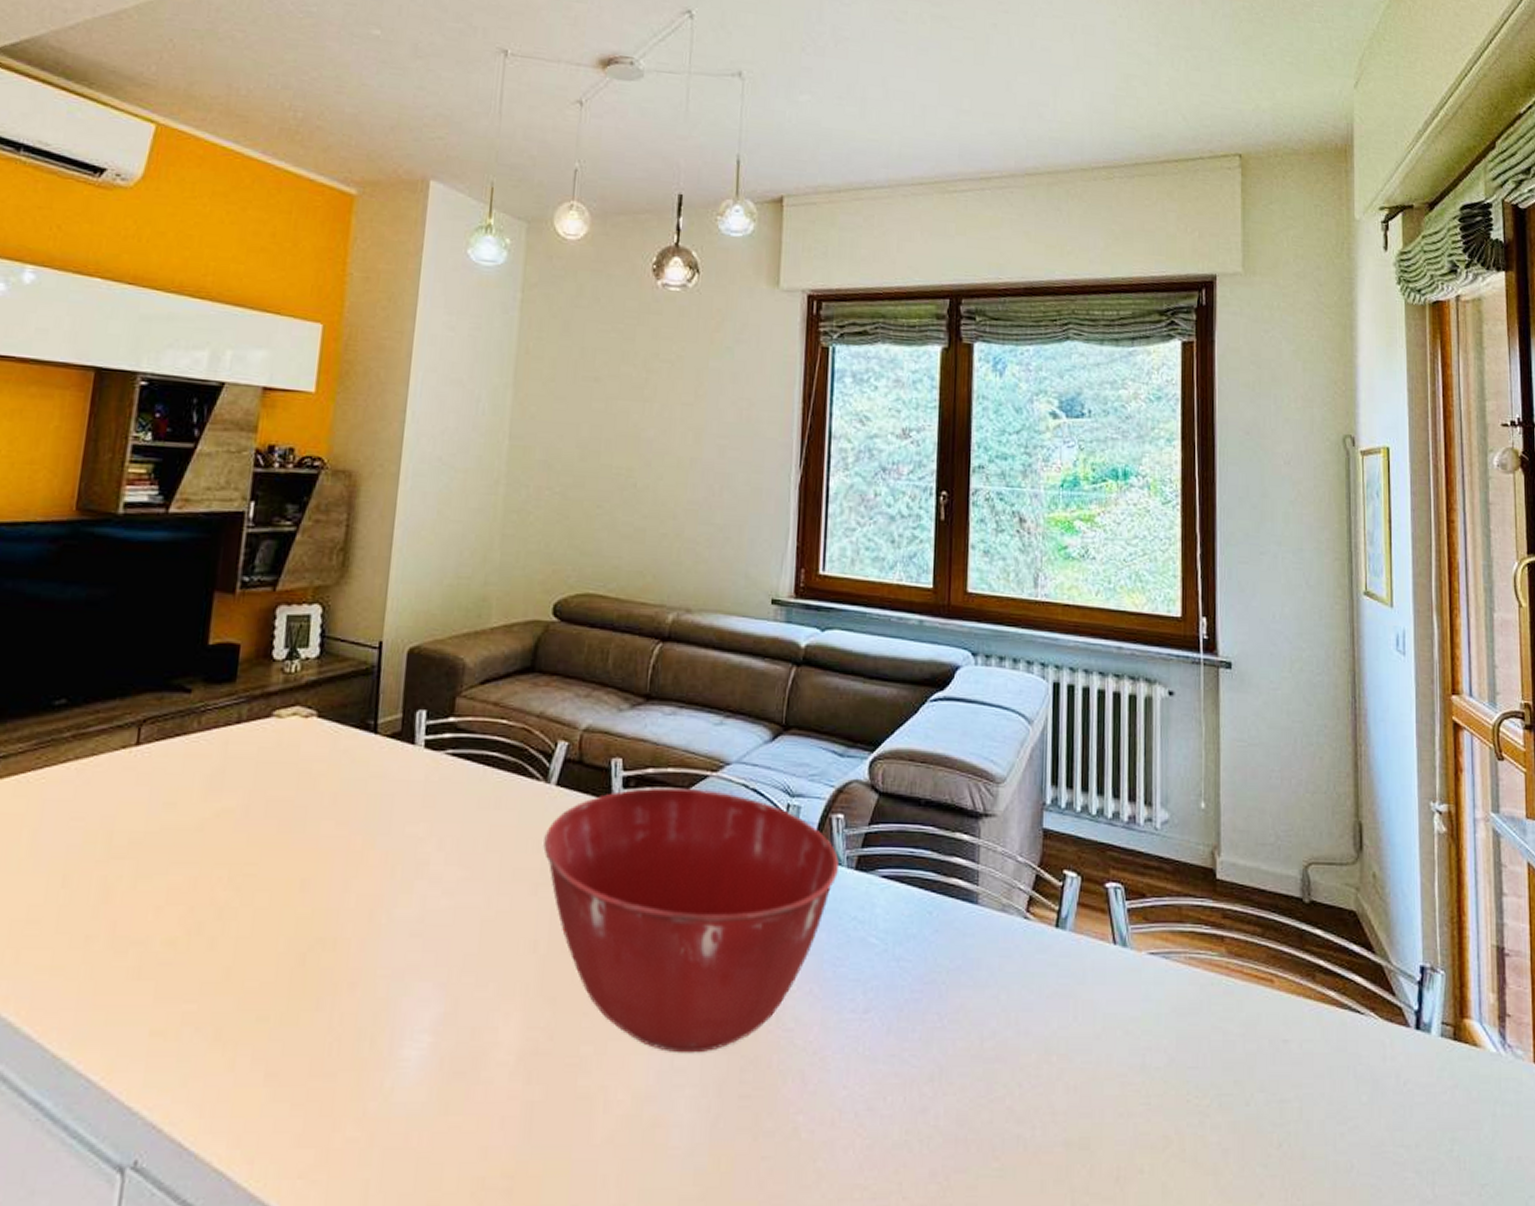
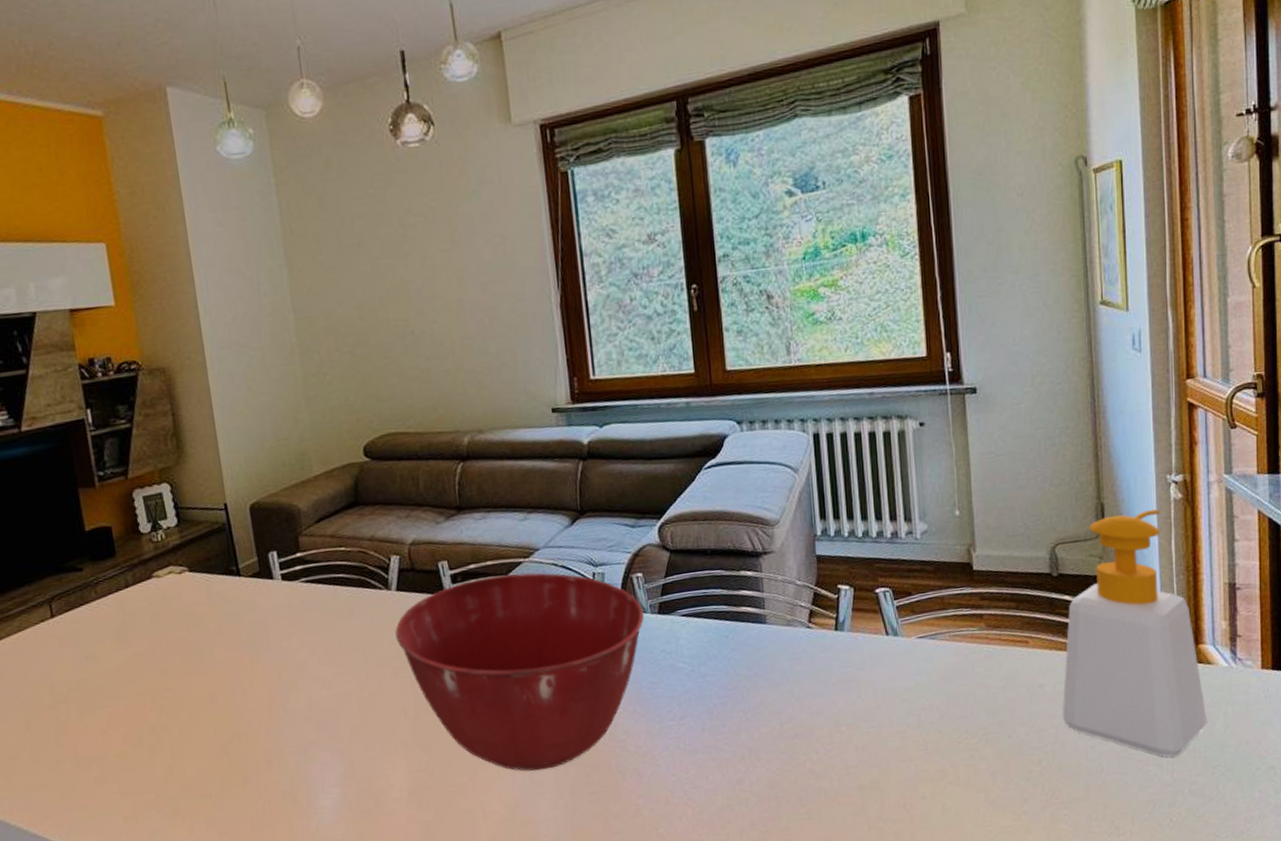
soap bottle: none [1308,839,1474,1165] -> present [1062,509,1208,757]

